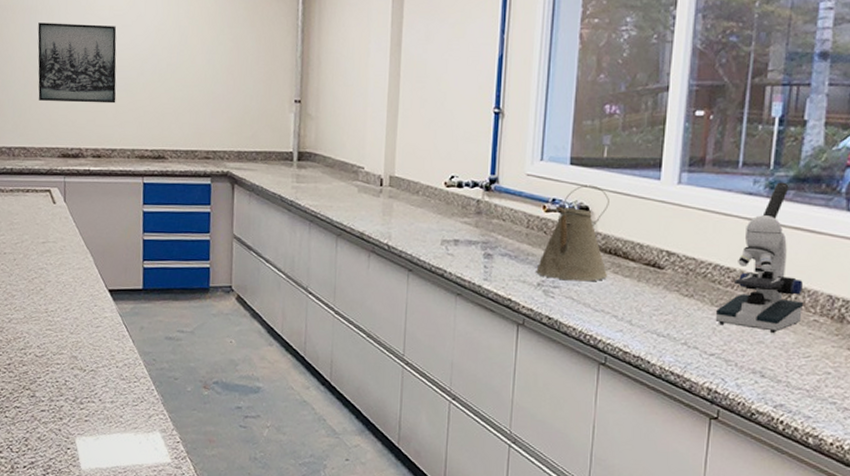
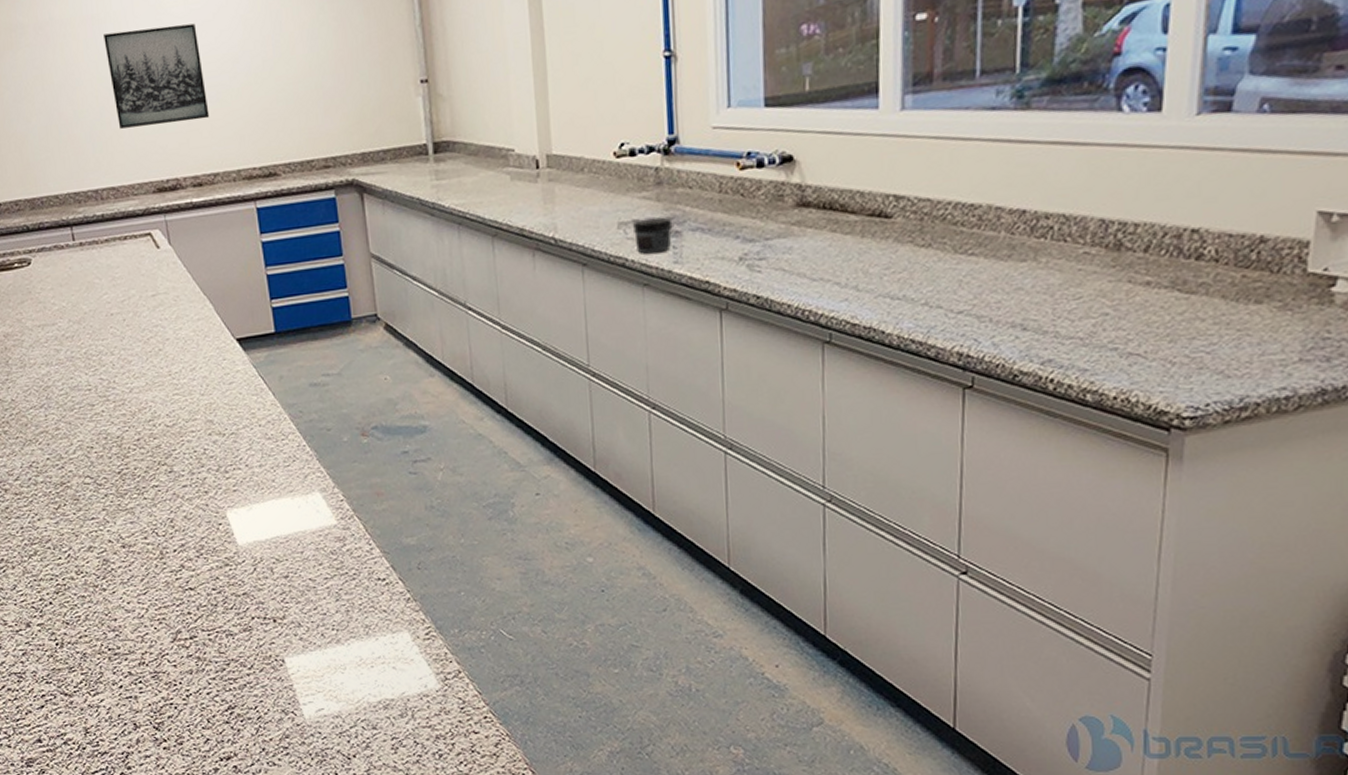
jar: none [454,240,486,270] -> present [633,217,673,254]
kettle: present [536,185,609,282] -> none [736,128,823,250]
microscope: present [715,182,804,333] -> none [960,87,1070,275]

